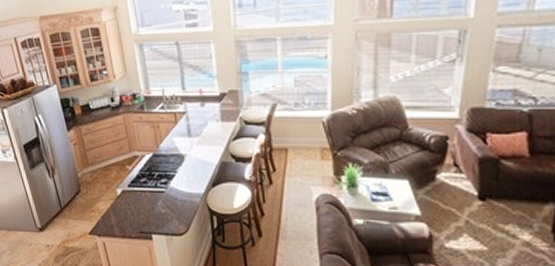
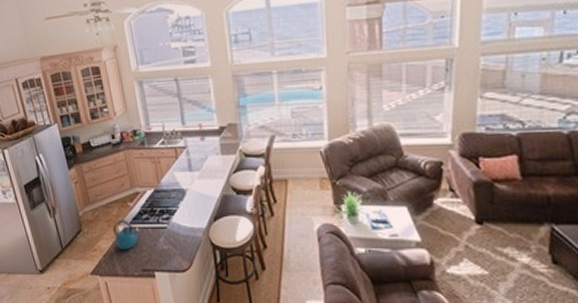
kettle: none [110,183,137,213] -> present [112,220,139,251]

